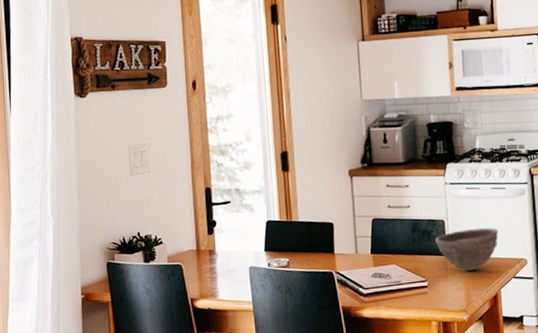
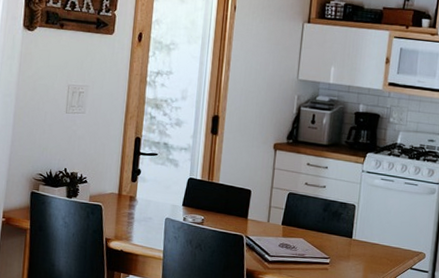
bowl: present [435,227,499,271] -> none [344,217,404,256]

